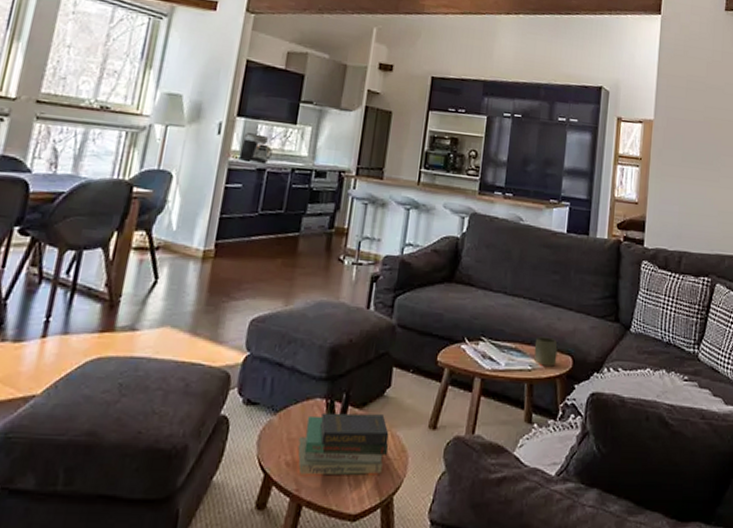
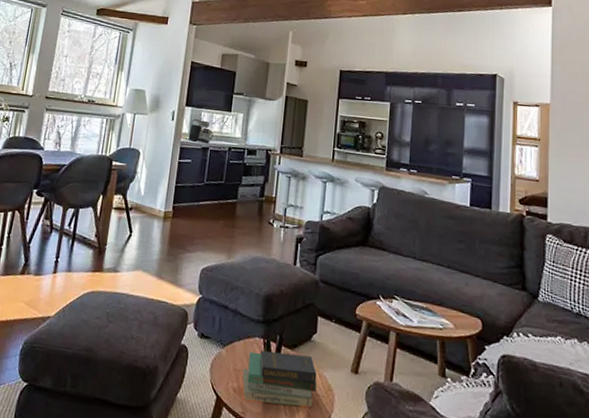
mug: present [534,336,558,367] -> none [444,299,467,328]

